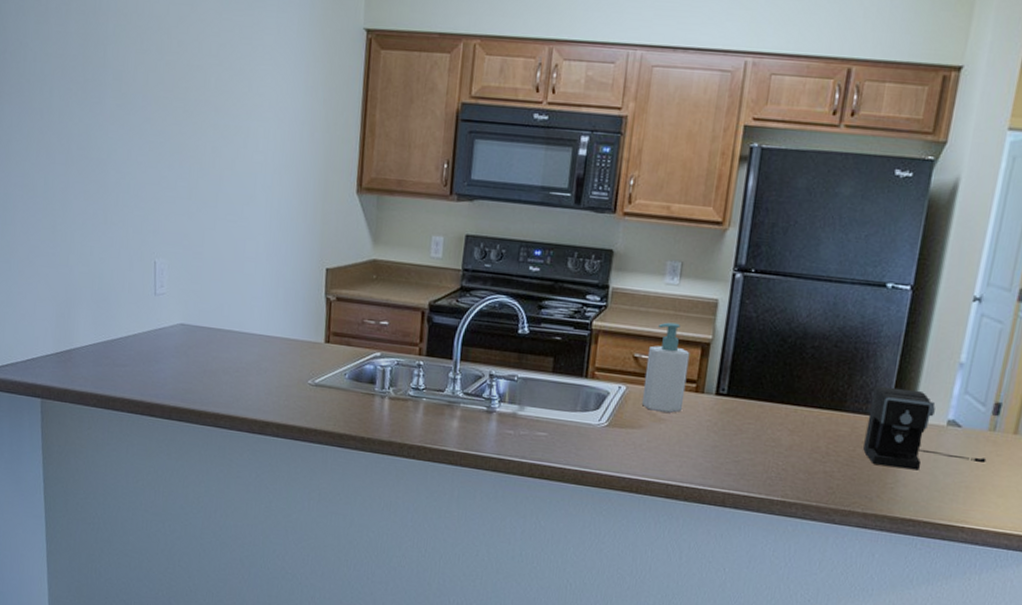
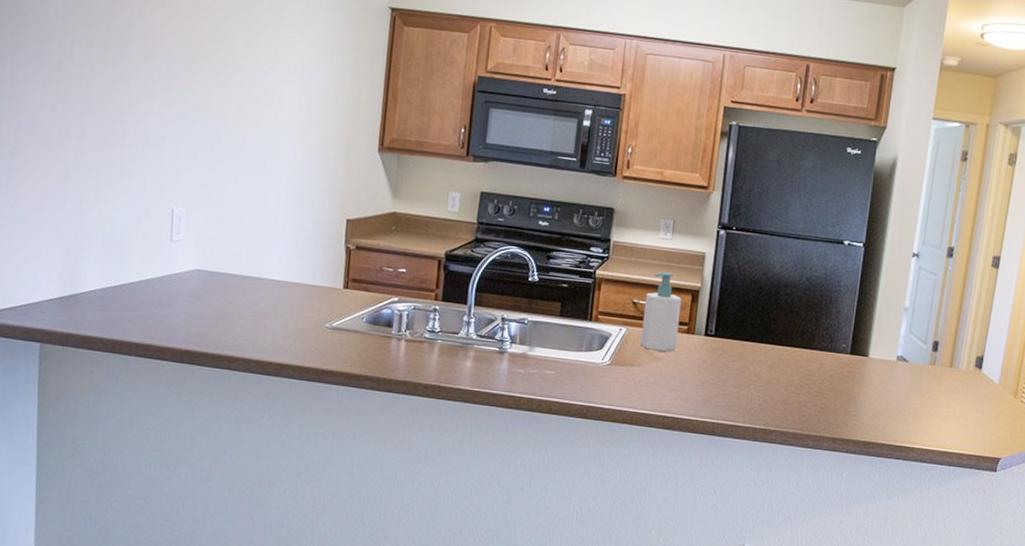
coffee maker: present [863,385,987,471] -> none [830,327,929,400]

